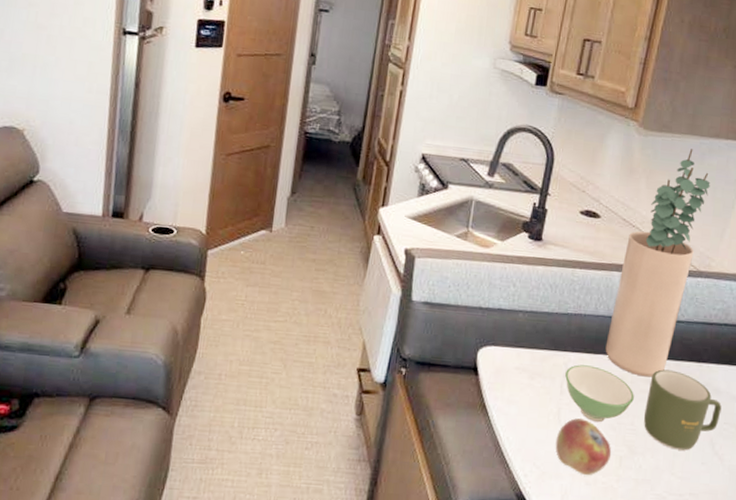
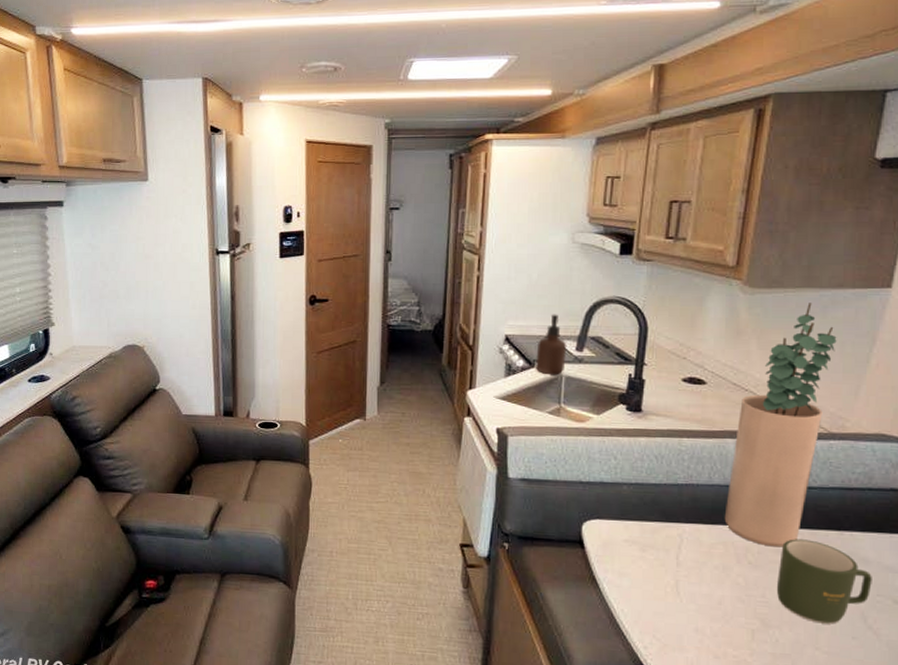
soap dispenser: none [448,136,480,199] -> present [536,314,567,375]
fruit: present [555,417,612,475] -> none [676,589,742,648]
bowl: present [565,364,634,423] -> none [681,536,763,595]

